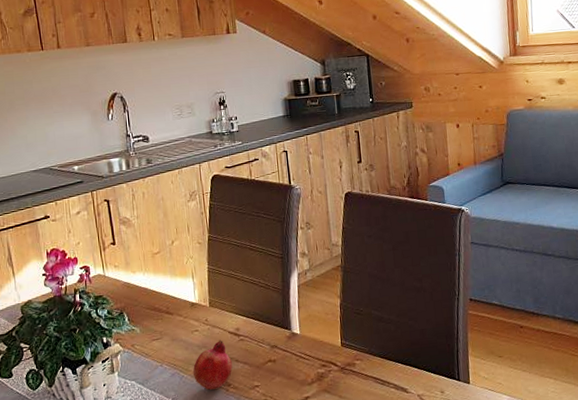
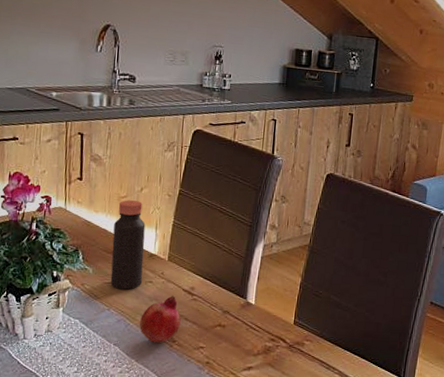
bottle: none [152,254,188,344] -> present [110,200,146,290]

